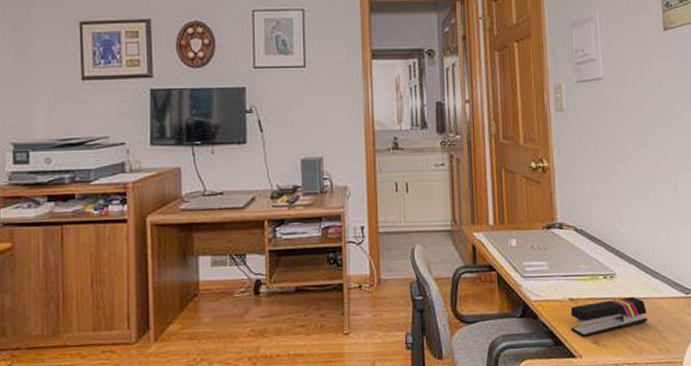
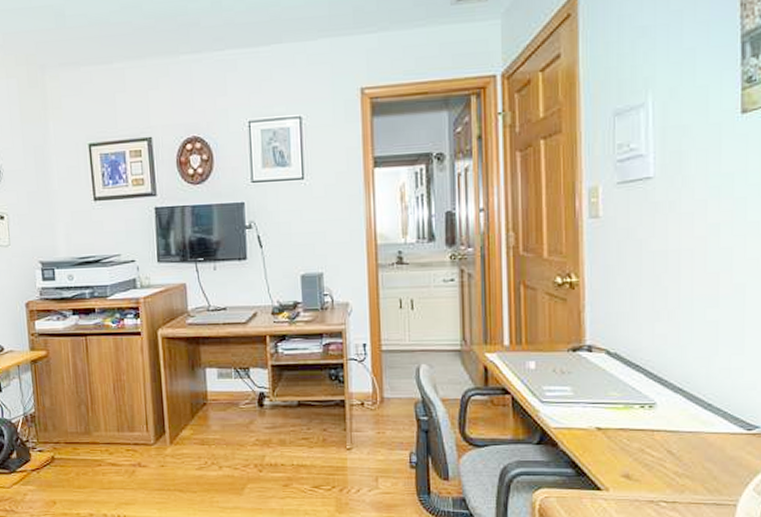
stapler: present [570,297,648,338] -> none [597,430,695,471]

